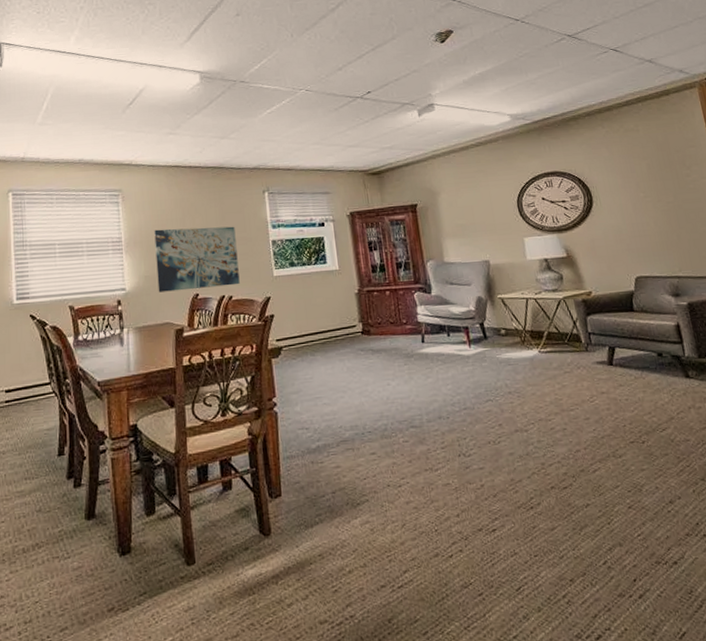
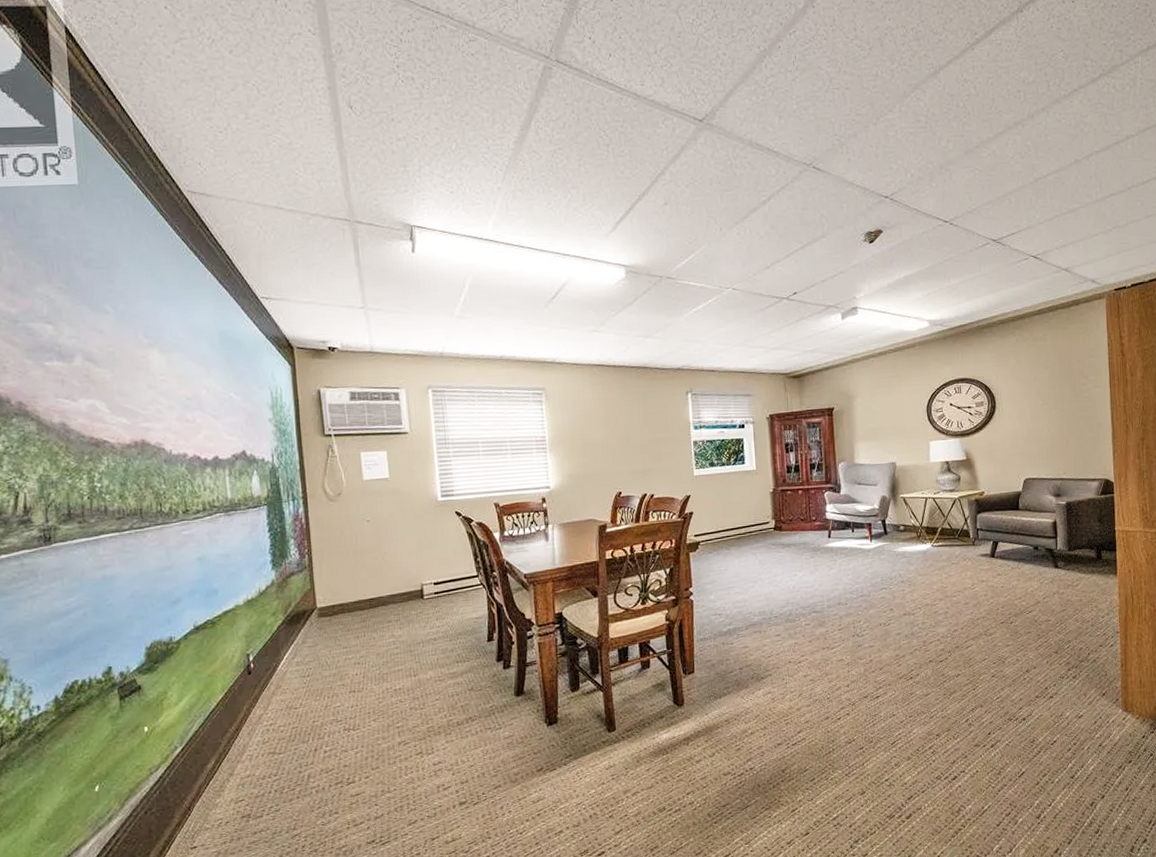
wall art: present [154,226,240,292] -> none [578,427,661,491]

